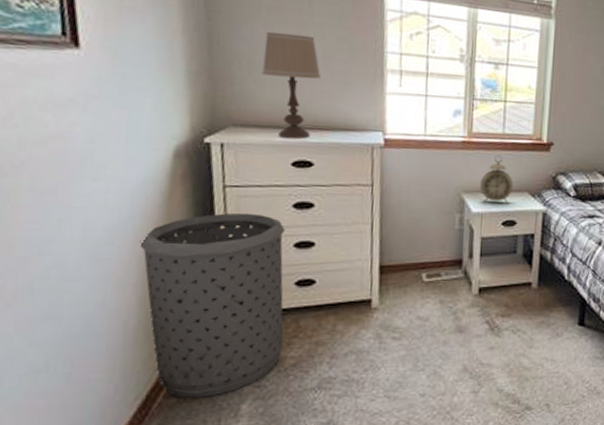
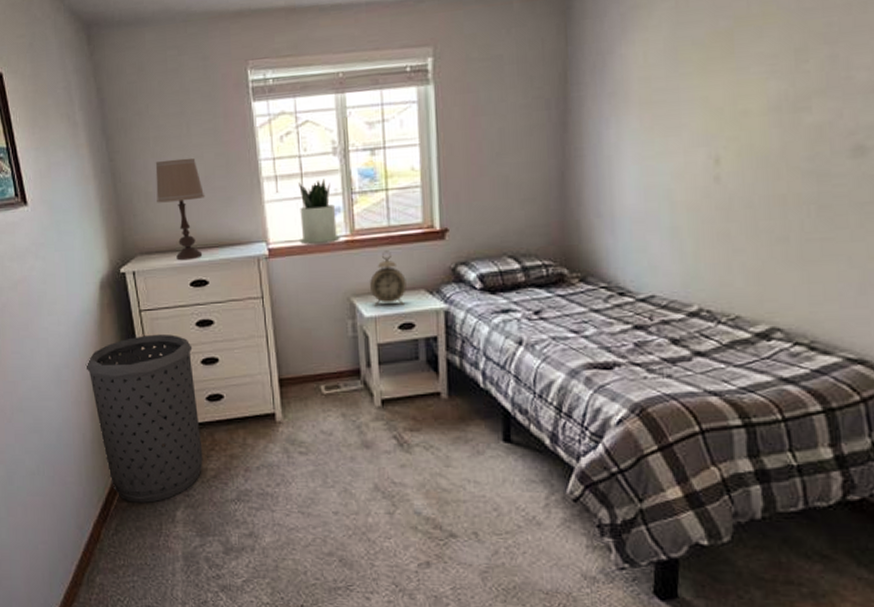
planter: none [417,81,458,142] -> present [299,179,340,245]

